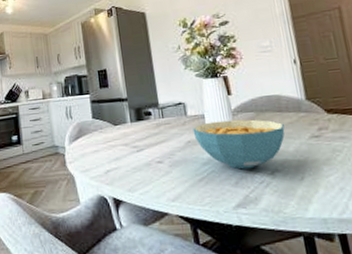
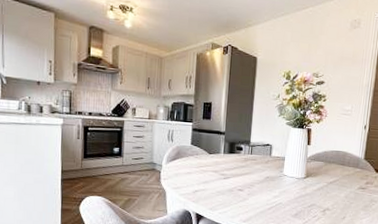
cereal bowl: present [192,119,285,170] -> none [273,164,343,205]

